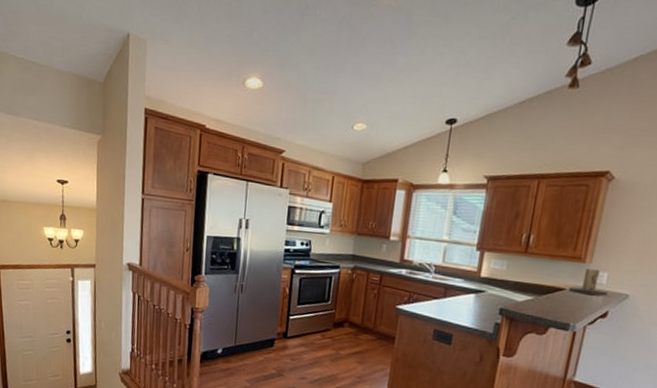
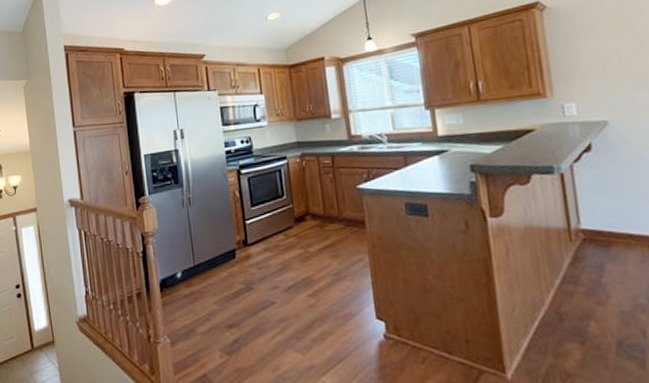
paper towel roll: present [568,268,608,296] -> none [538,101,583,132]

